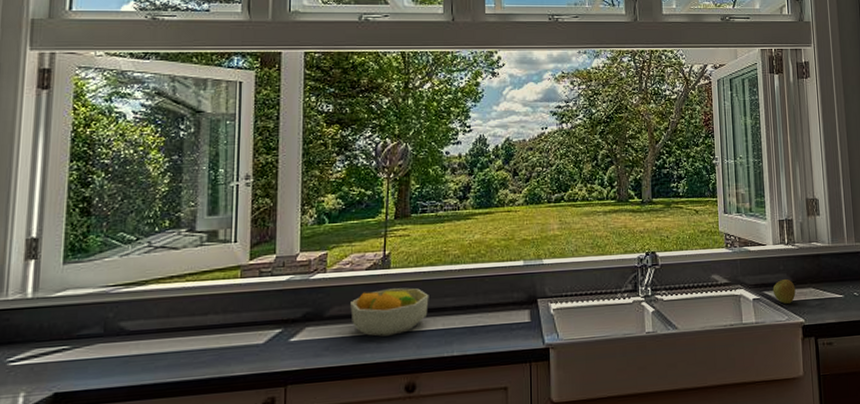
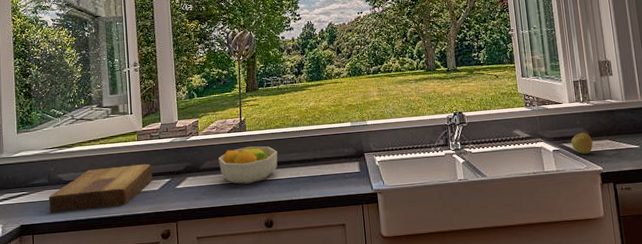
cutting board: none [101,308,258,376] -> present [48,164,152,213]

